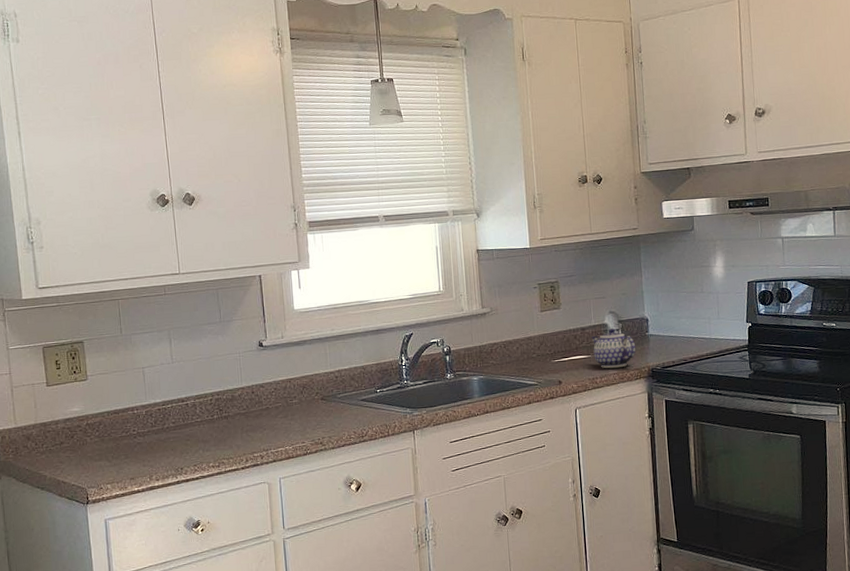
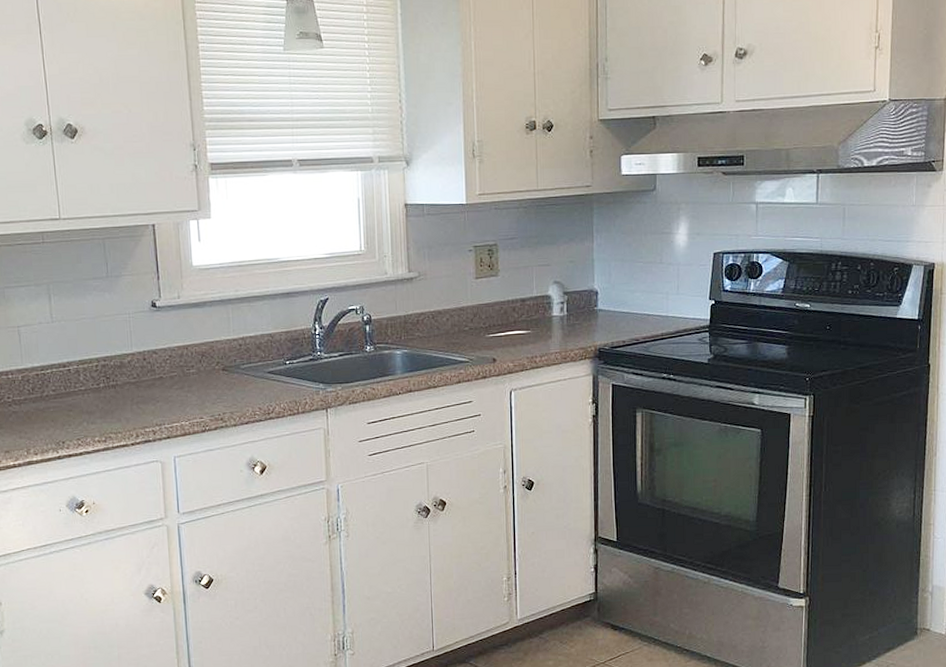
teapot: present [591,327,636,369] -> none [532,300,582,347]

